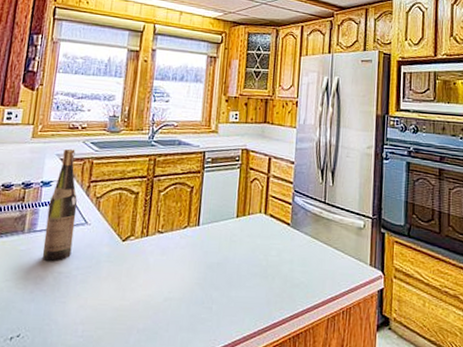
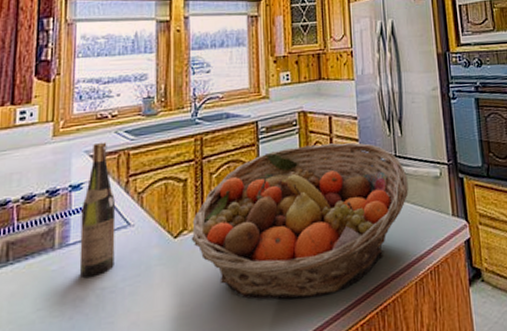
fruit basket: none [136,180,333,314] -> present [191,142,409,300]

